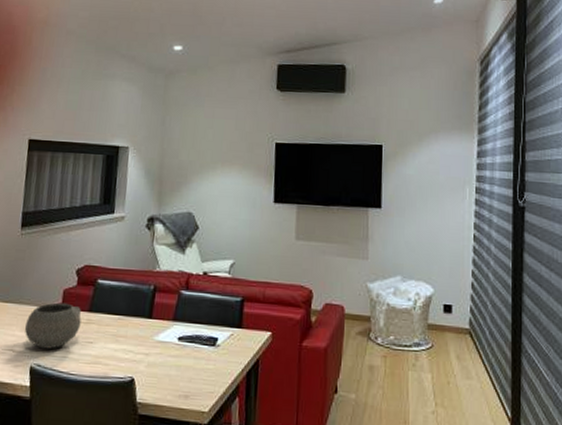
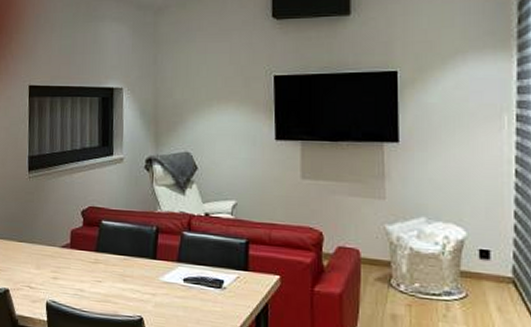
bowl: present [24,302,82,350] -> none [38,242,89,287]

